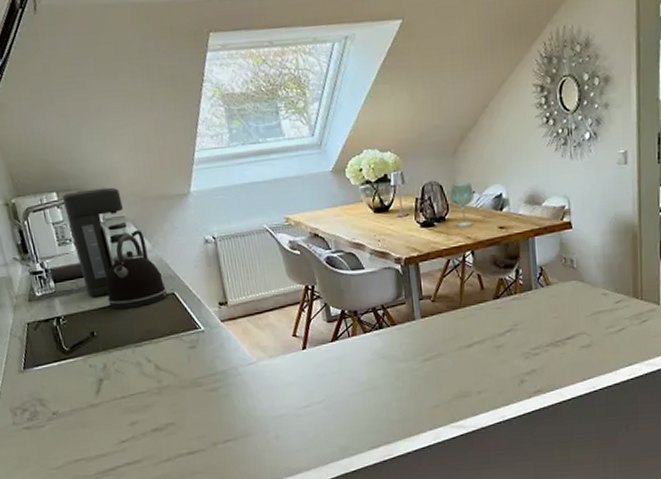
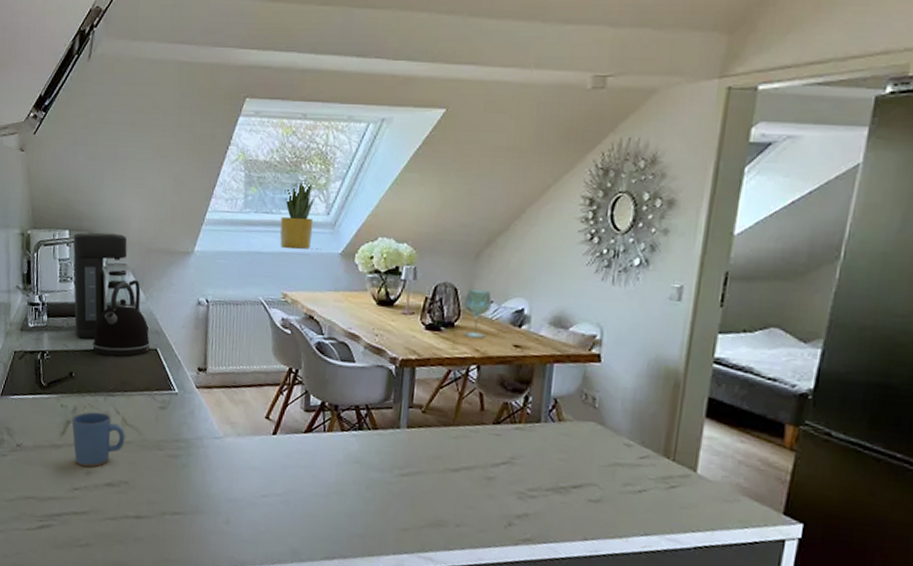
mug: none [104,364,163,419] -> present [71,412,125,467]
planter: none [266,104,303,175] -> present [279,178,316,250]

